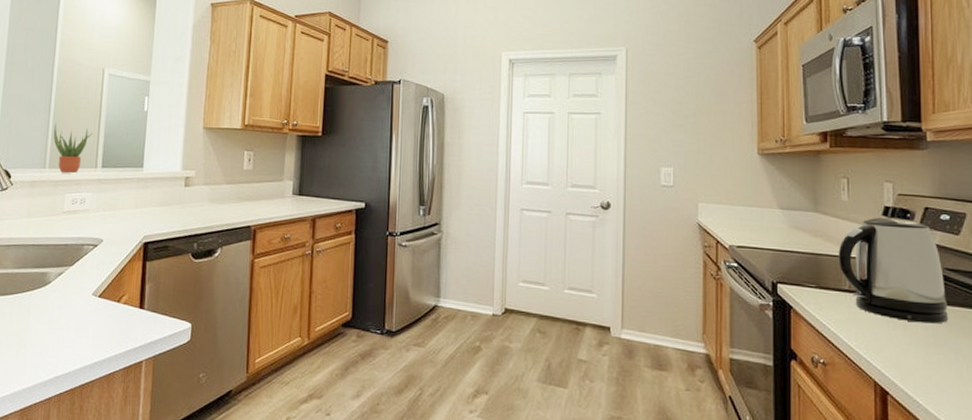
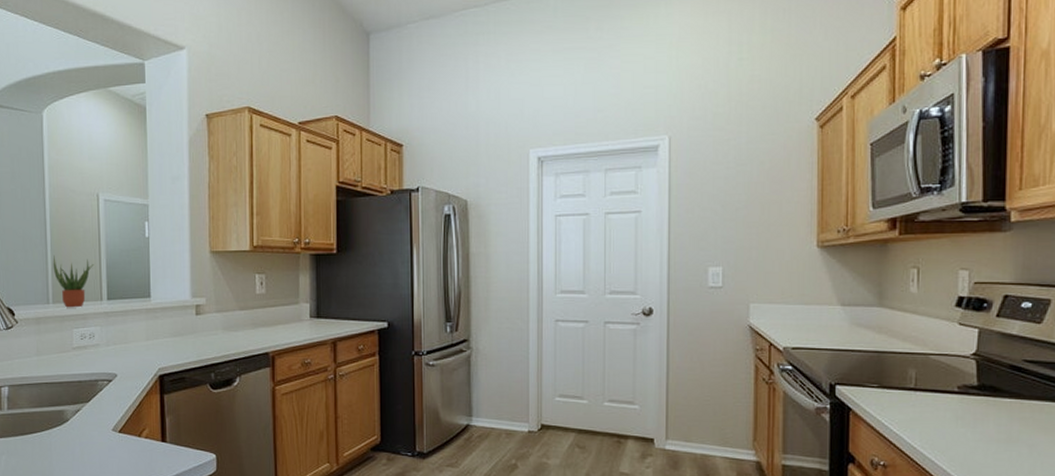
kettle: present [838,217,949,324] -> none [904,308,1025,419]

